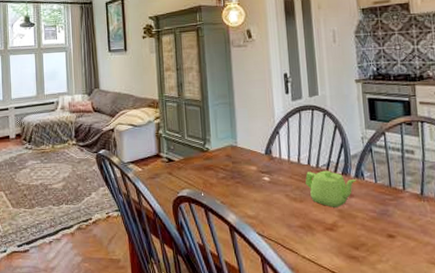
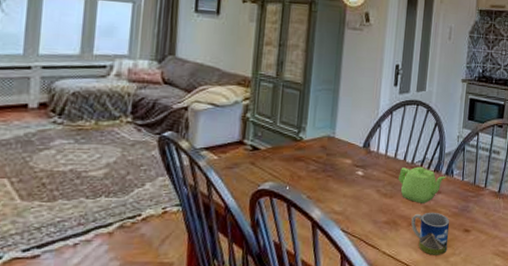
mug: none [327,216,372,262] -> present [411,212,450,255]

